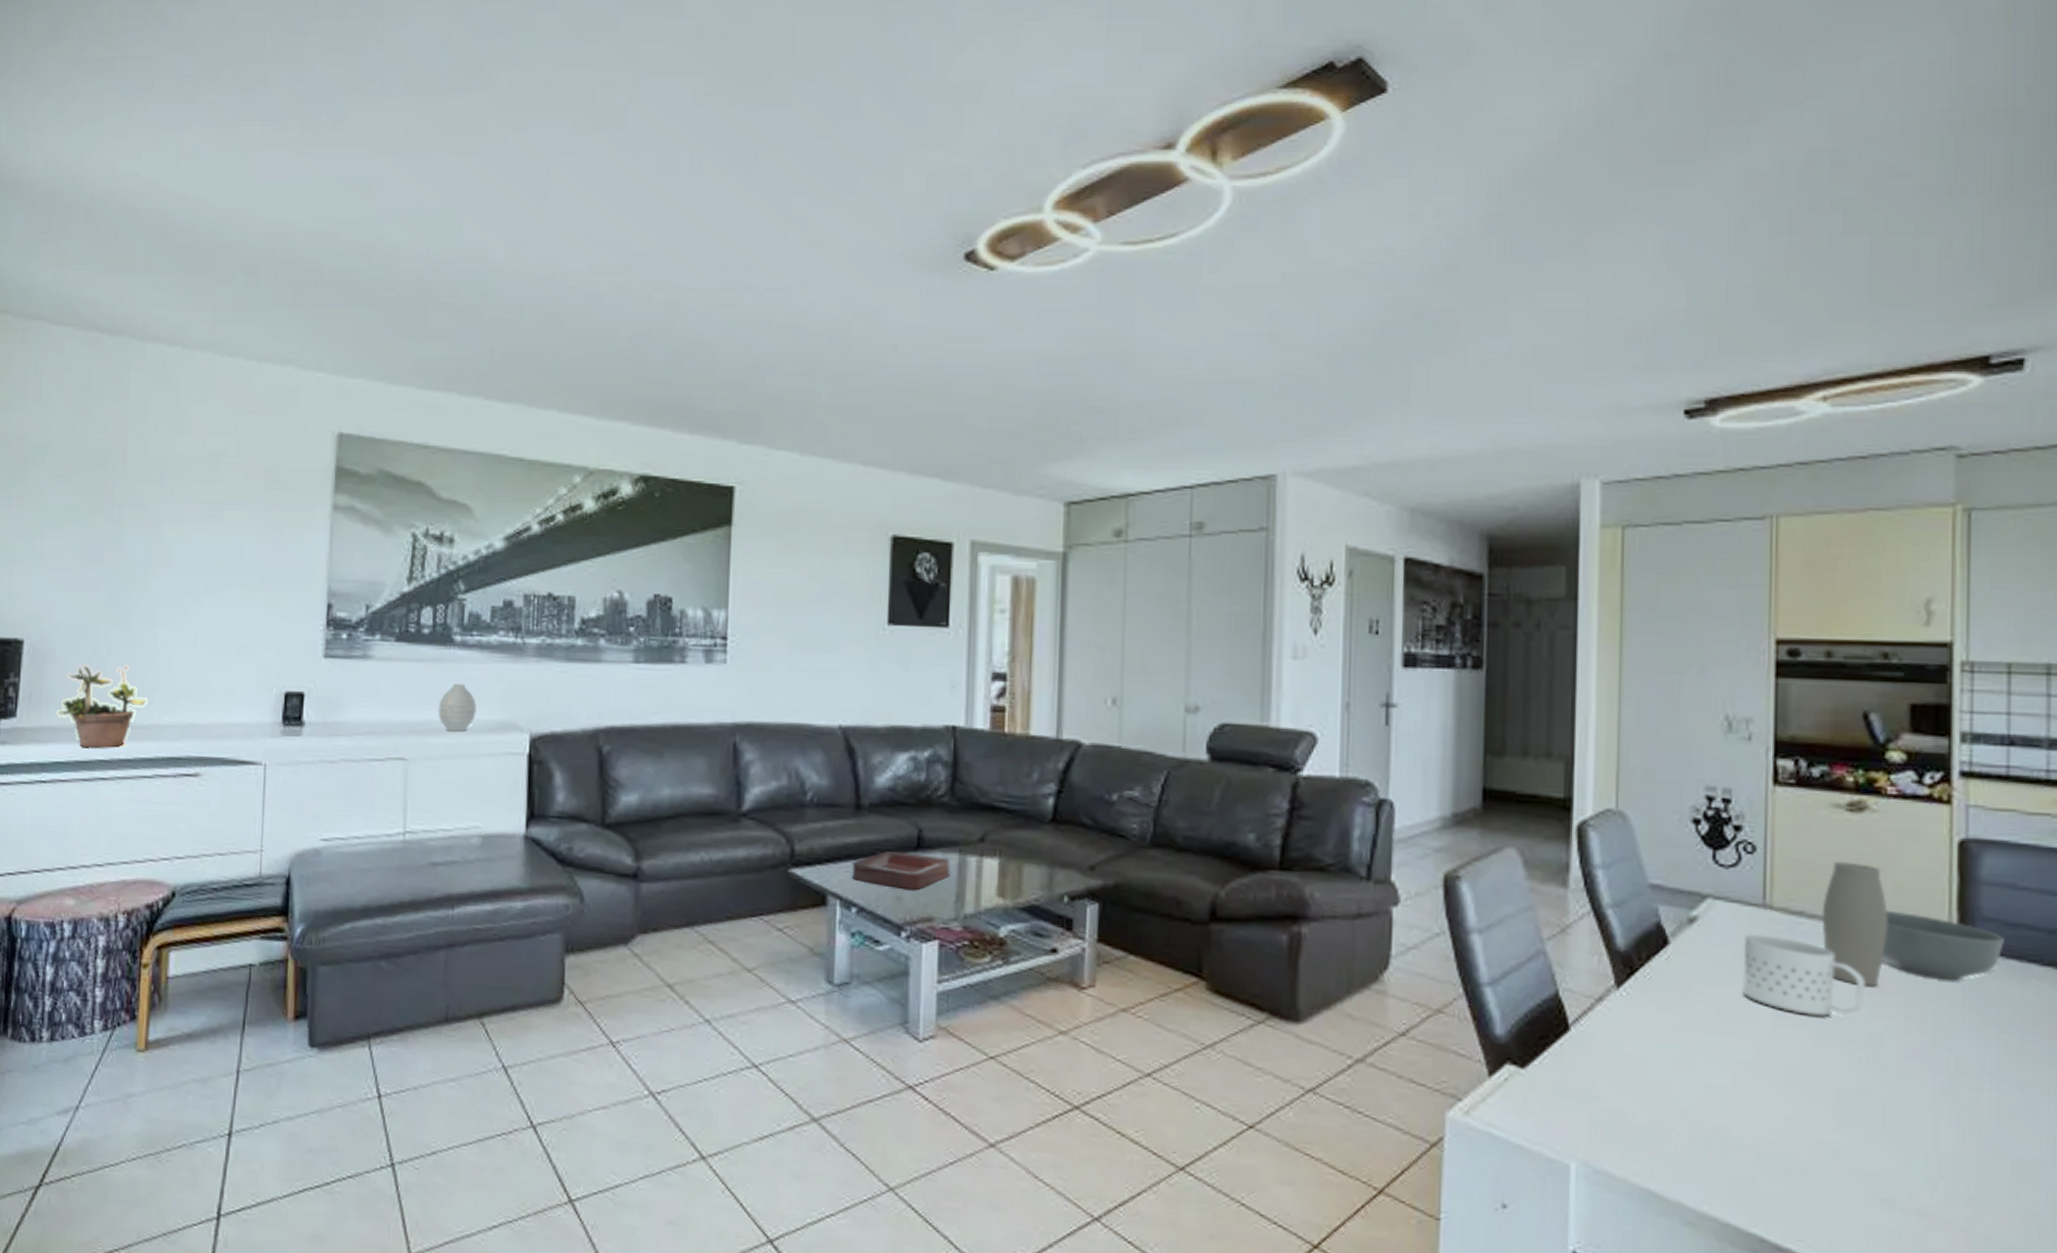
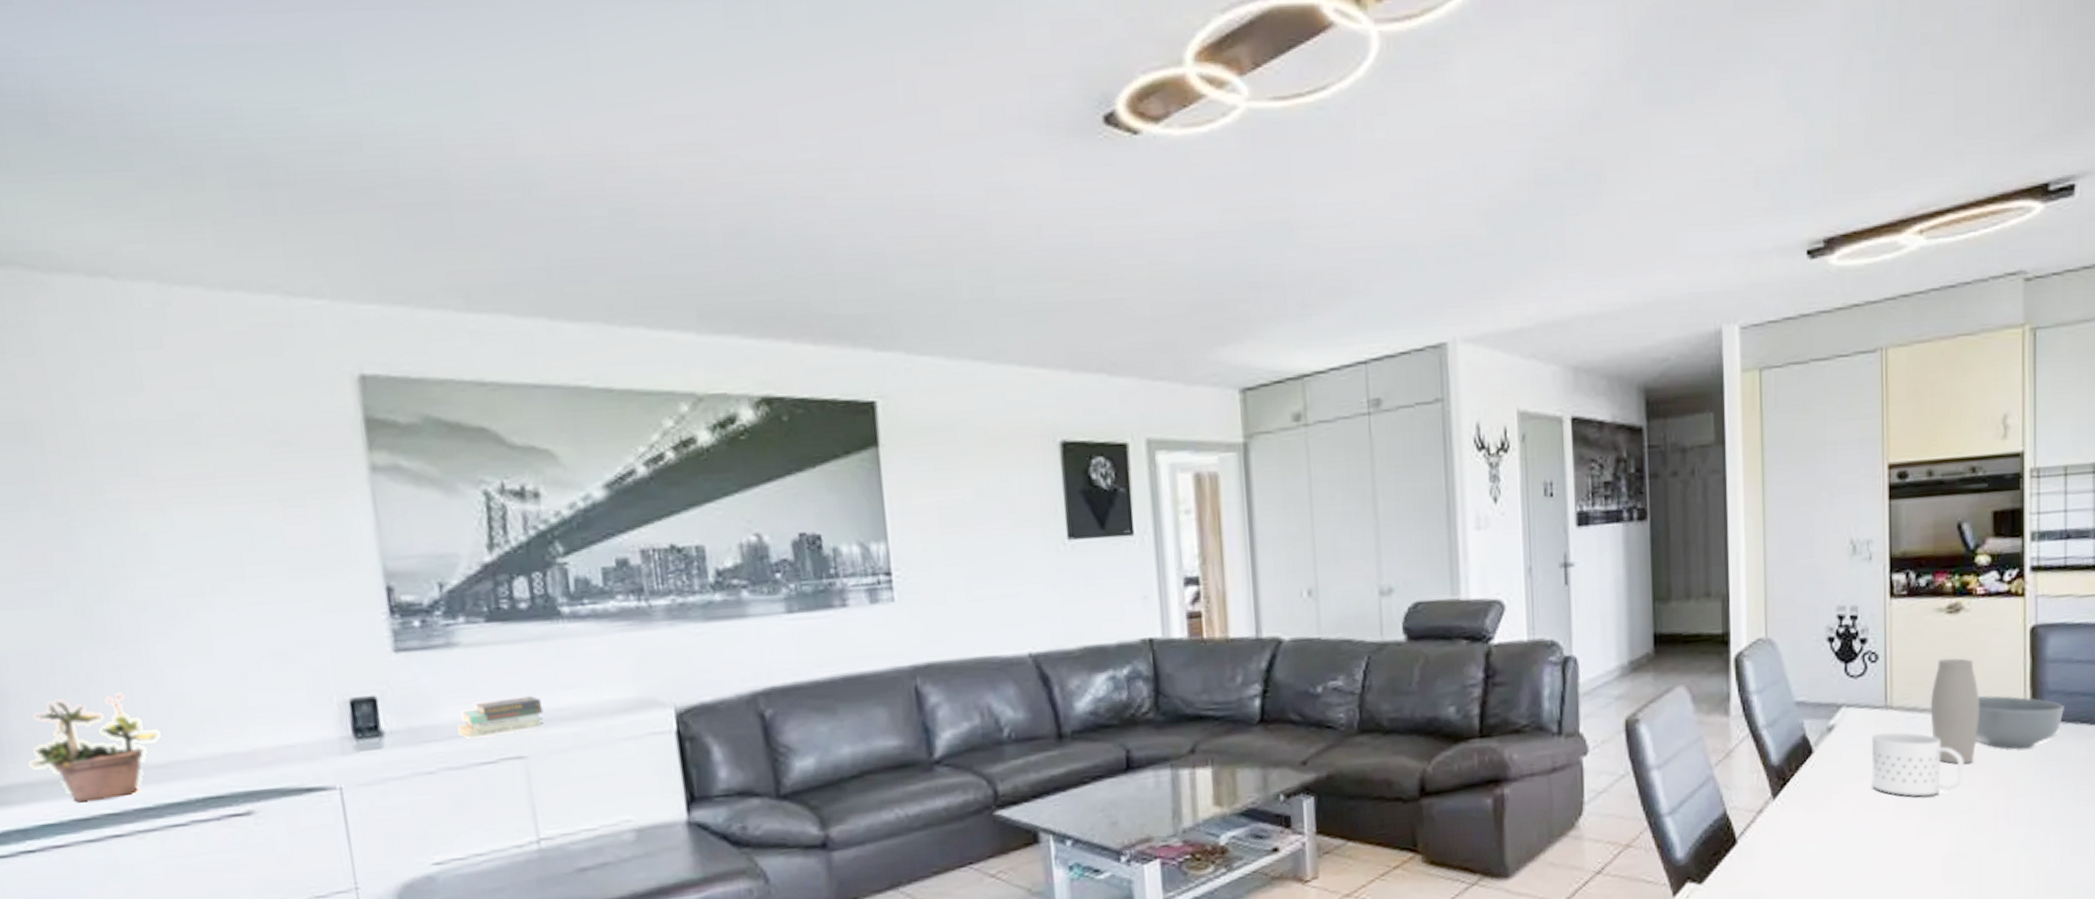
books: none [361,707,427,738] -> present [459,696,544,738]
vase: present [438,683,477,733] -> none [554,661,604,720]
decorative tray: present [851,850,951,891] -> none [1061,775,1164,814]

